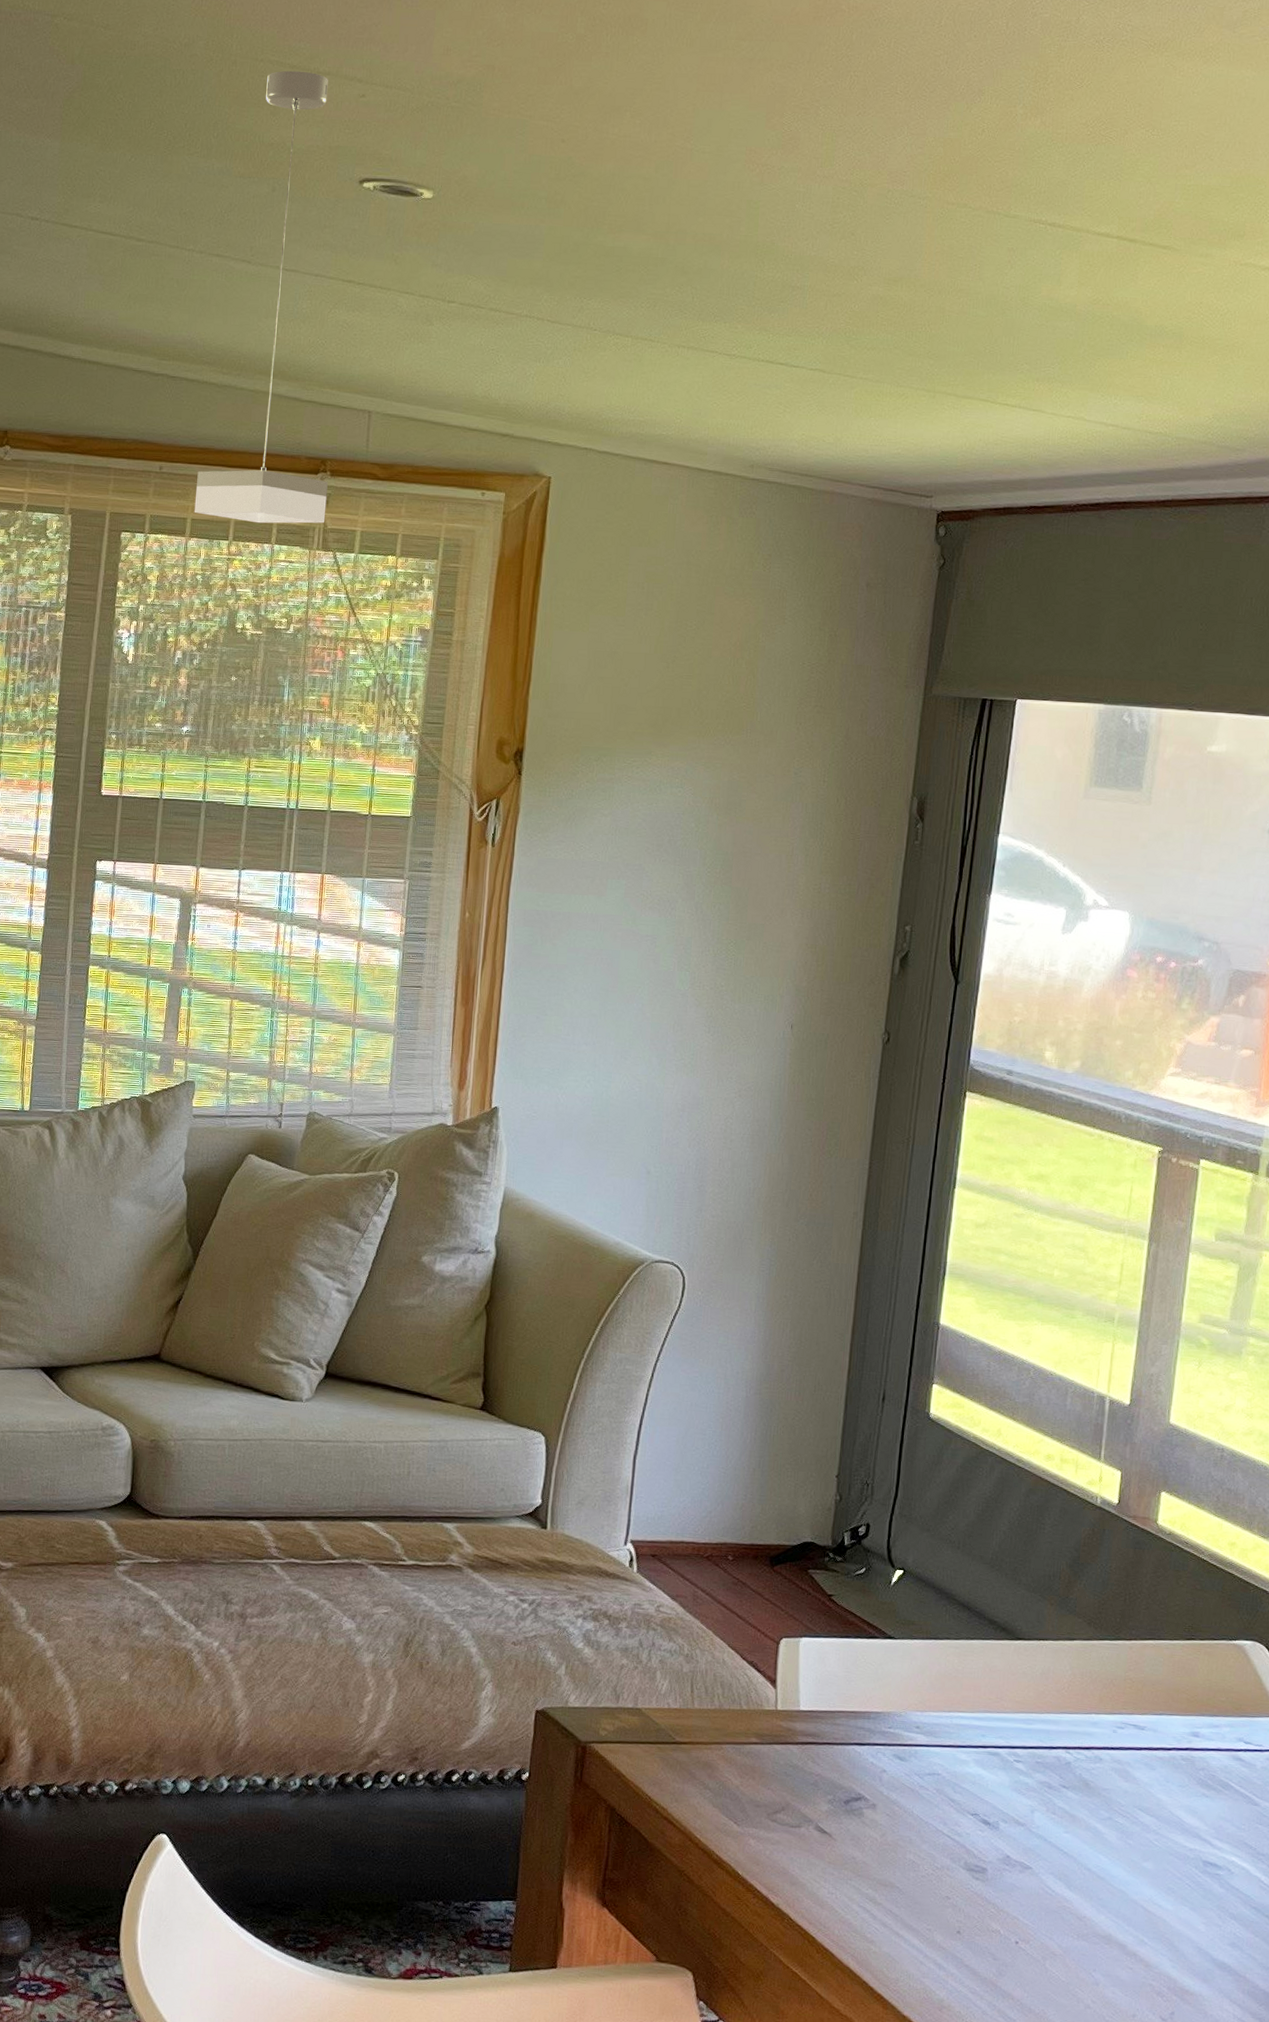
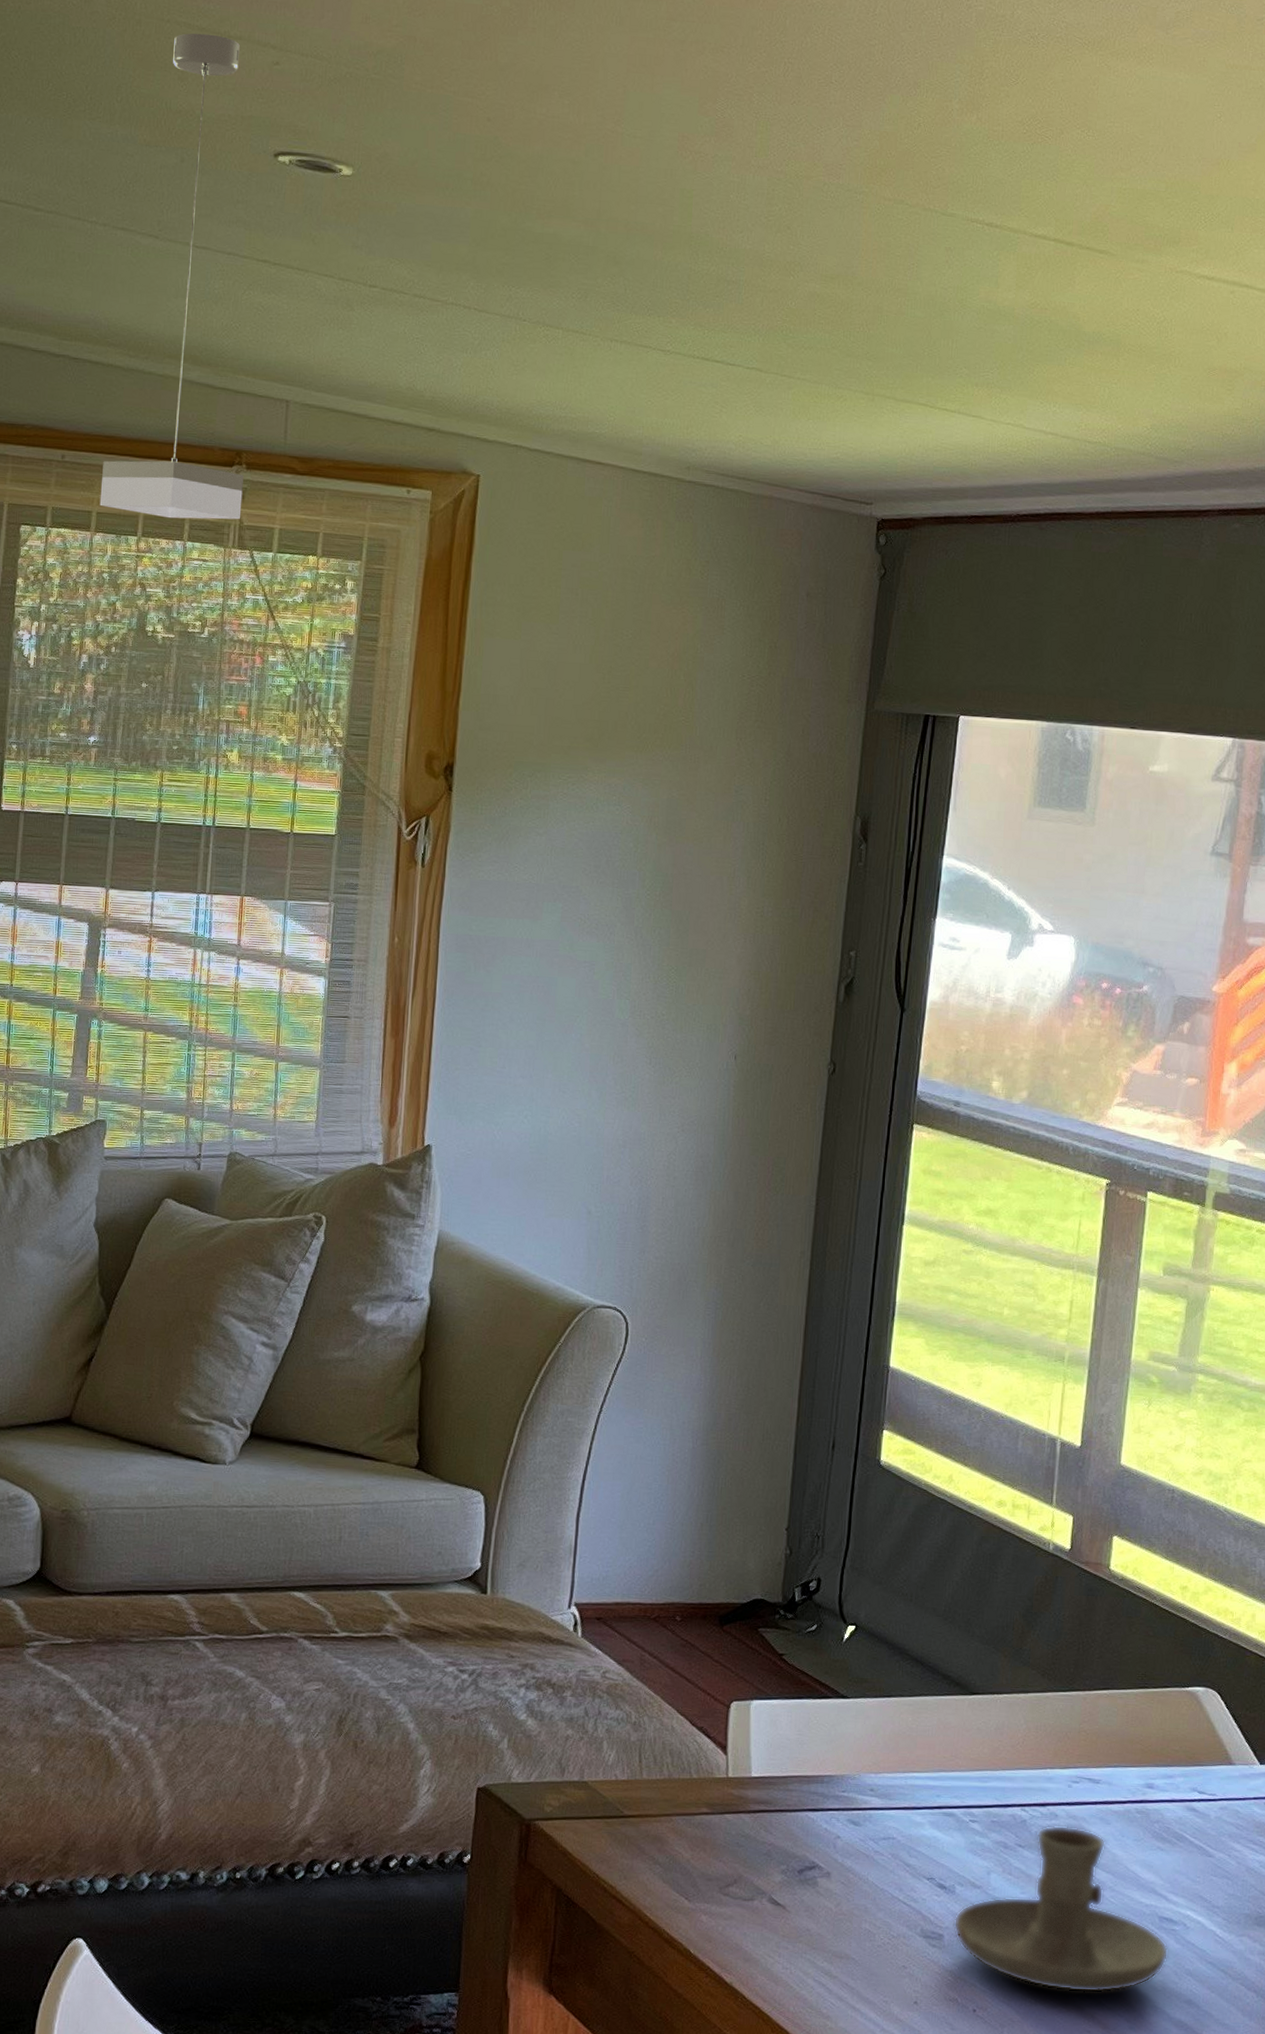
candle holder: none [997,1768,1213,1932] -> present [953,1825,1169,1993]

